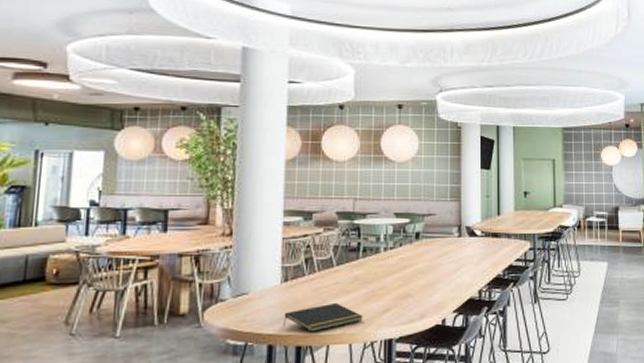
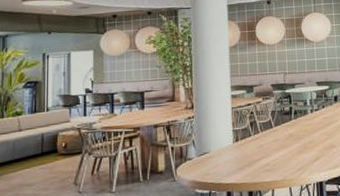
notepad: present [283,302,363,332] -> none [237,155,299,180]

